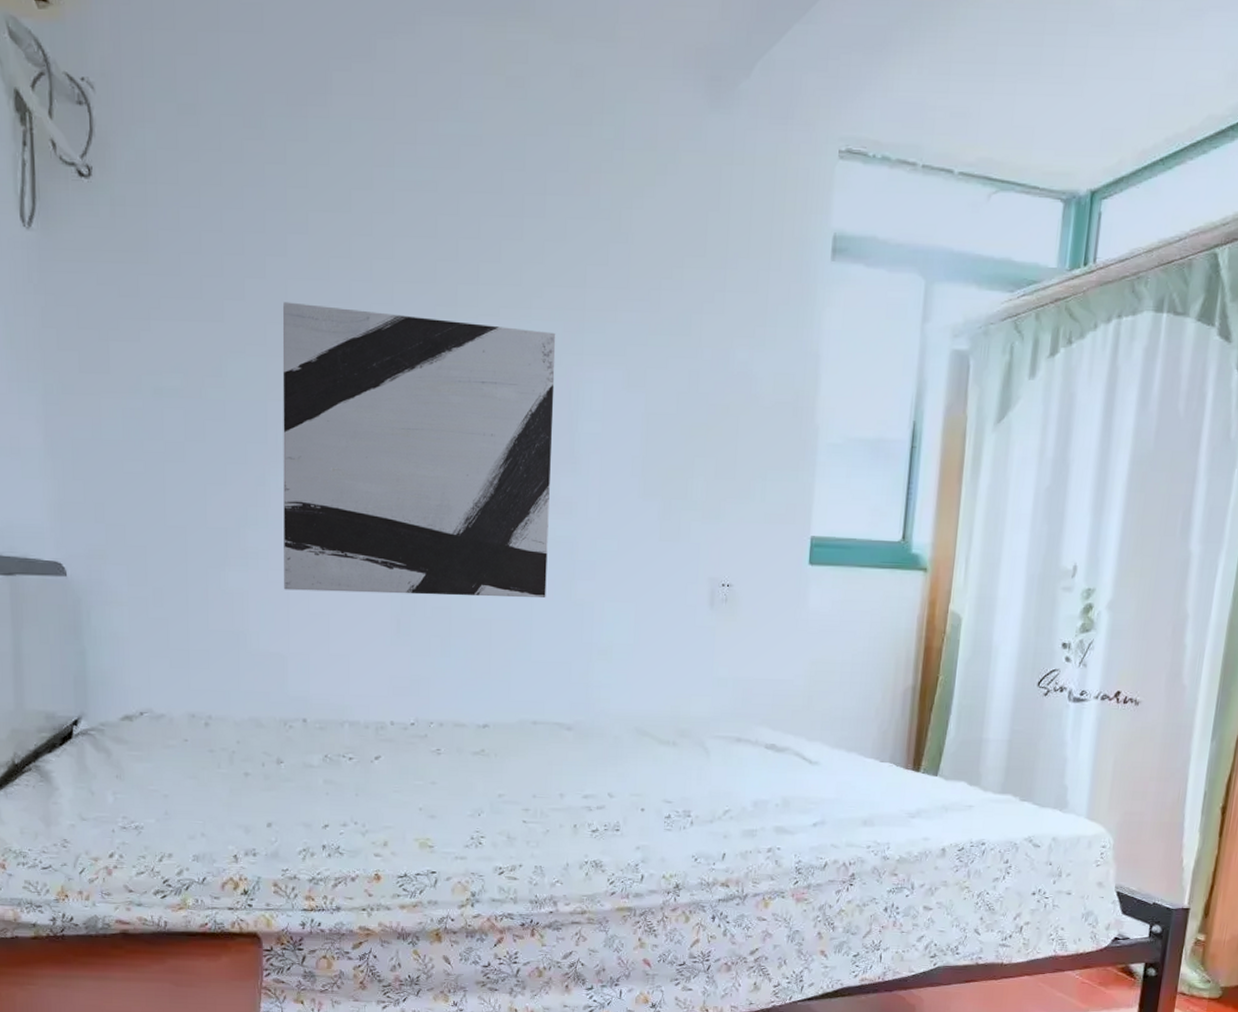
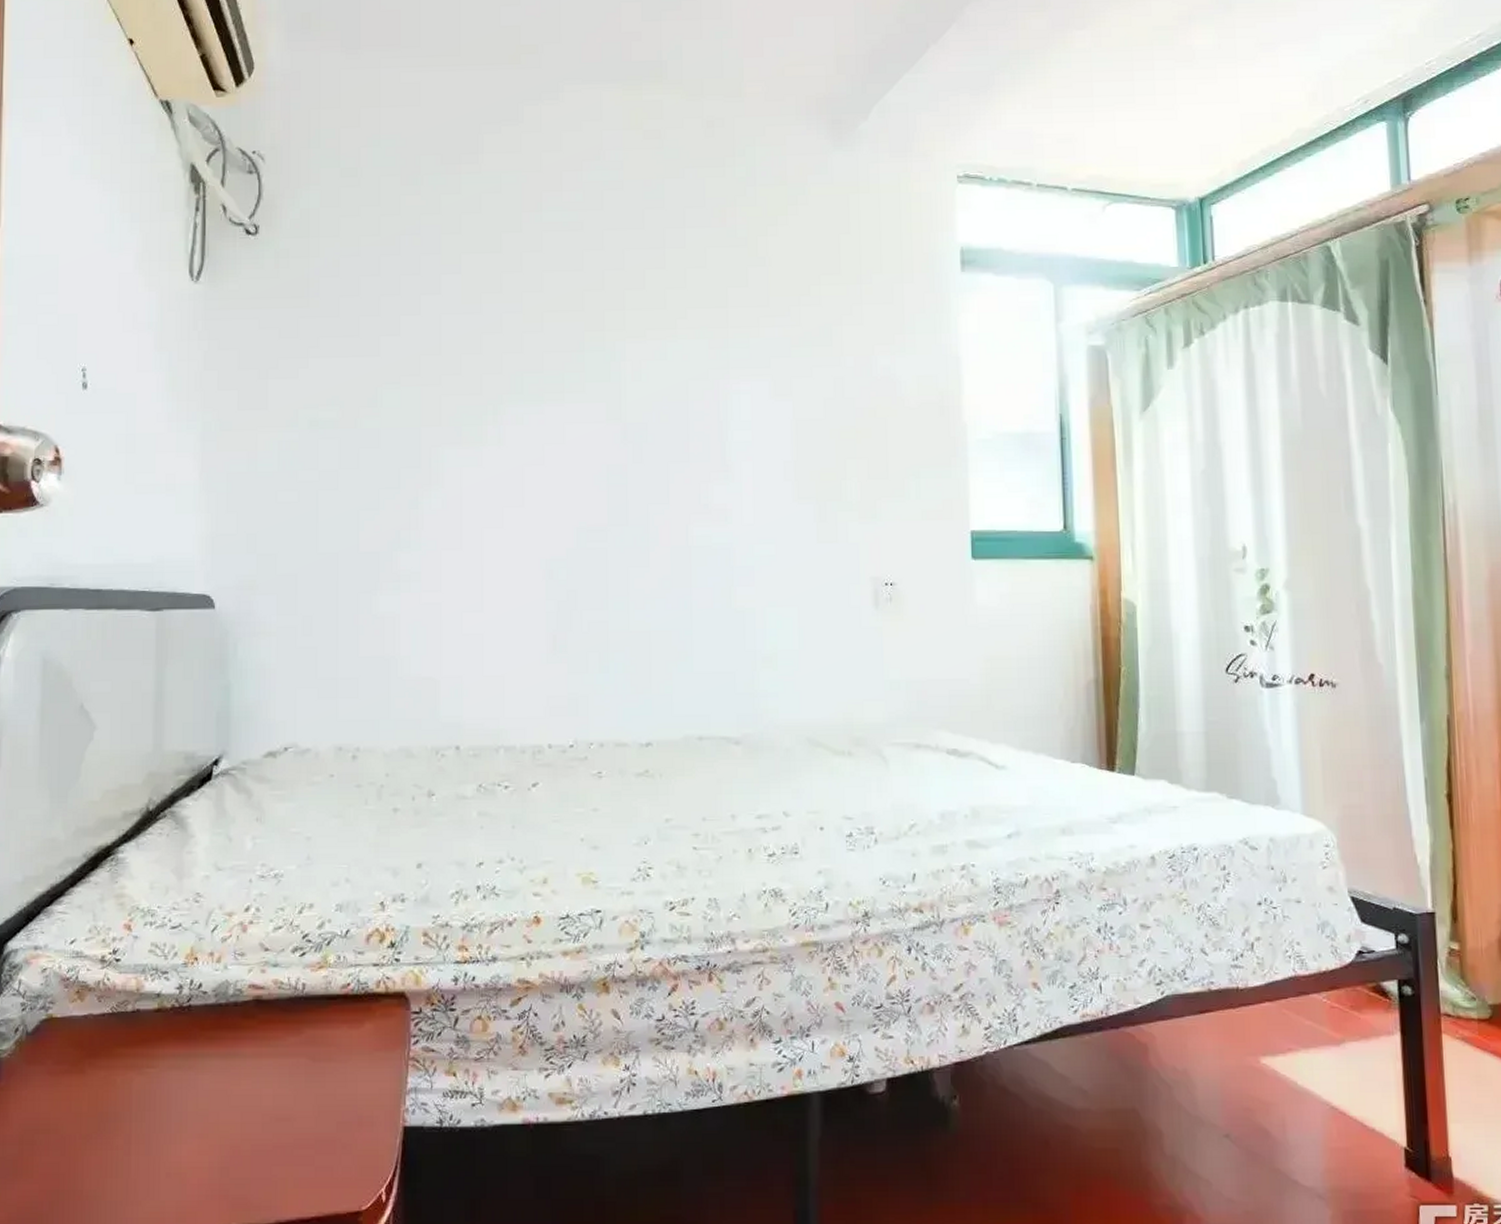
wall art: present [282,302,556,598] -> none [436,335,705,612]

